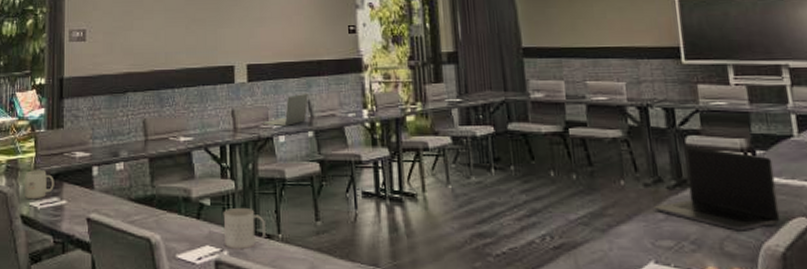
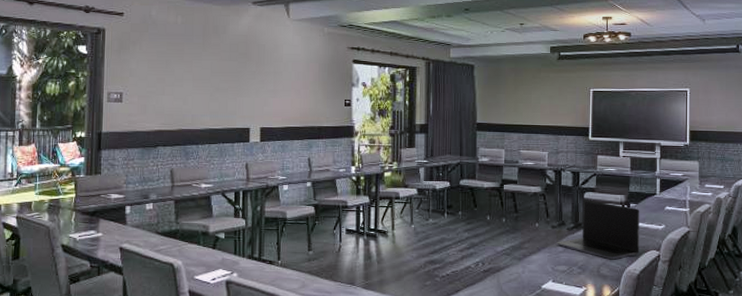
mug: present [25,170,54,200] -> none [65,208,92,232]
mug: present [223,207,266,249] -> none [234,240,268,272]
laptop: present [262,93,308,127] -> none [270,152,309,178]

